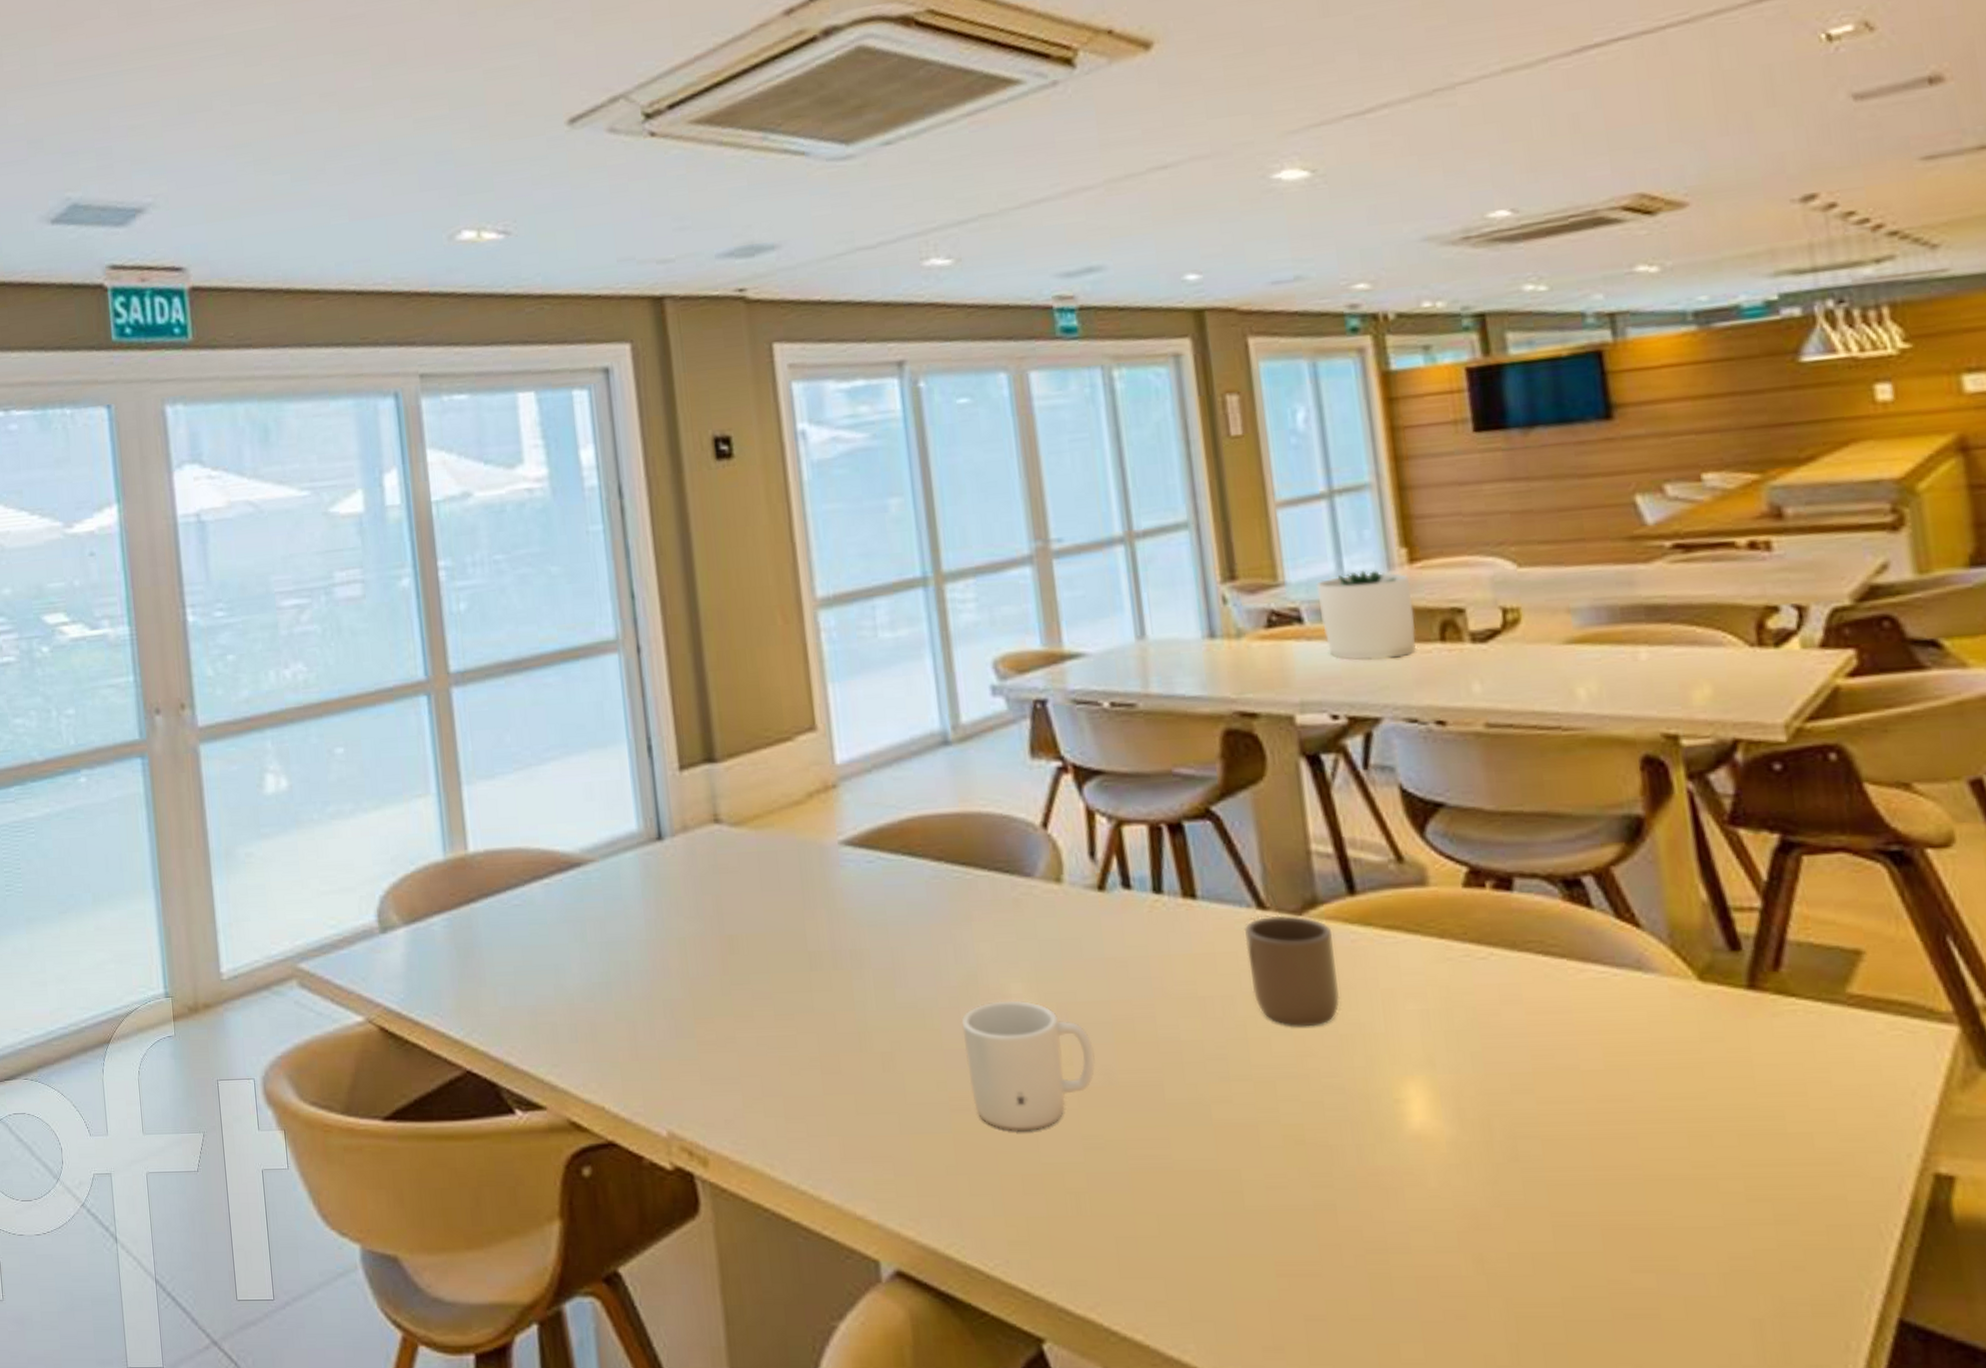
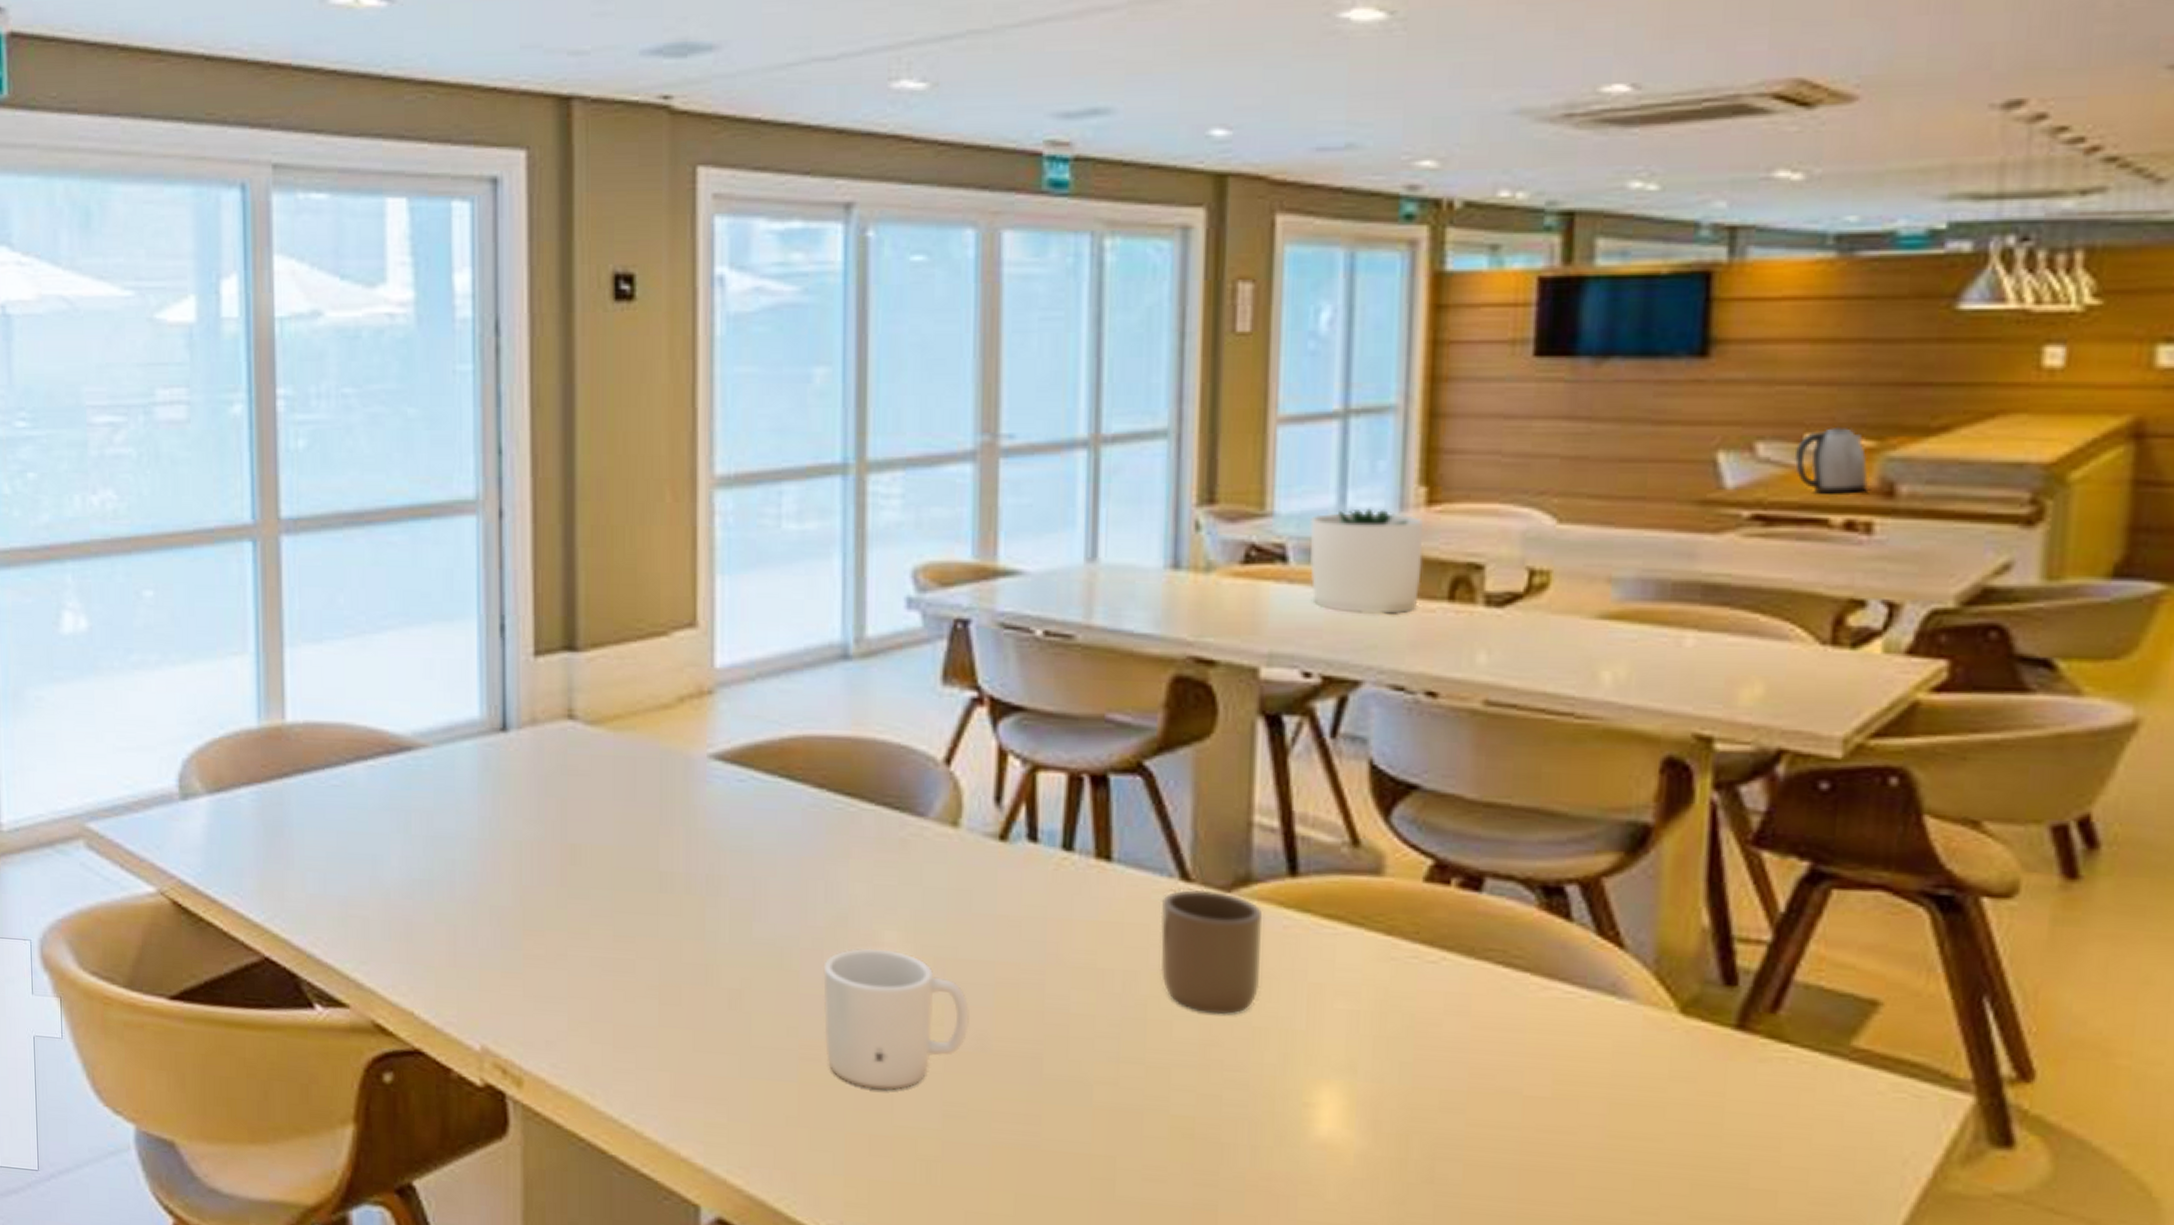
kettle: none [1697,465,1762,522] -> present [1793,426,1870,494]

